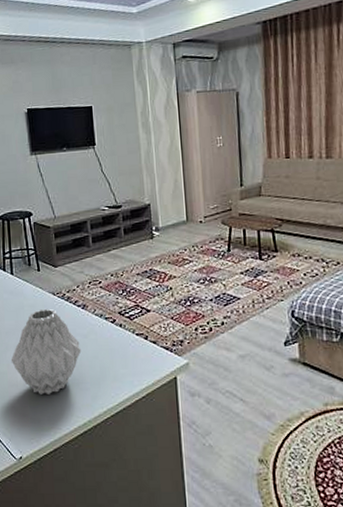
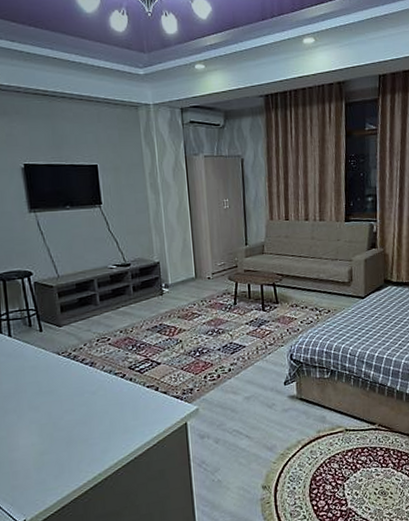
vase: present [10,308,82,395] -> none [10,368,90,455]

